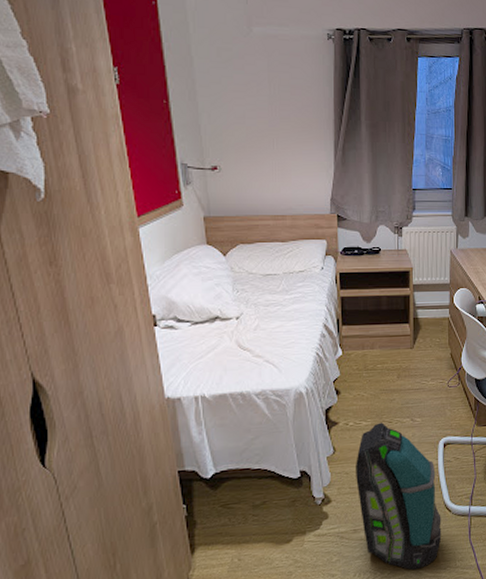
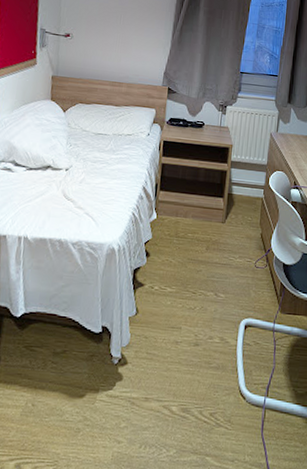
backpack: present [356,422,442,571] -> none [154,291,235,456]

